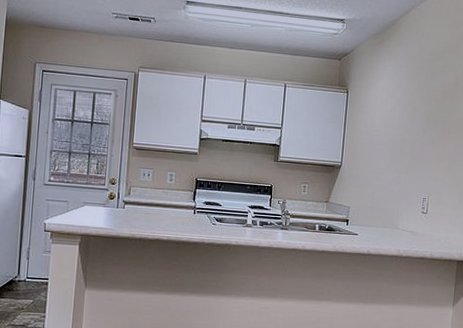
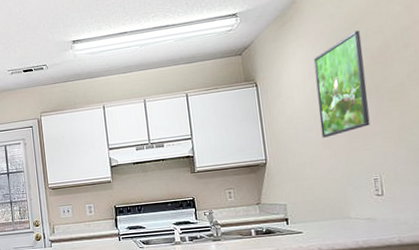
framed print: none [391,64,440,154] -> present [313,30,370,138]

